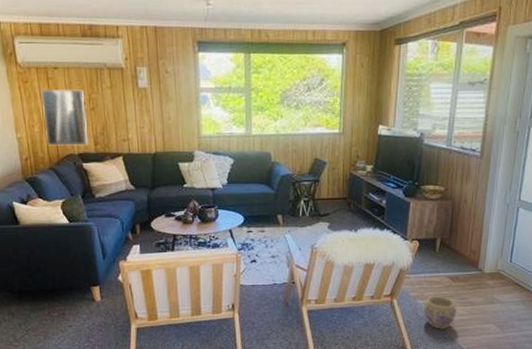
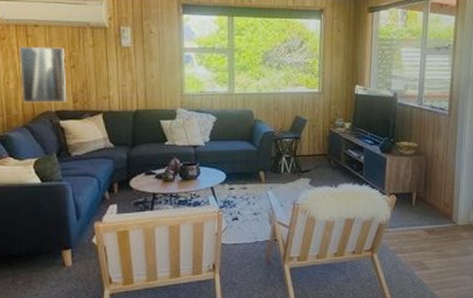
planter: present [423,295,457,329] -> none [403,248,434,283]

